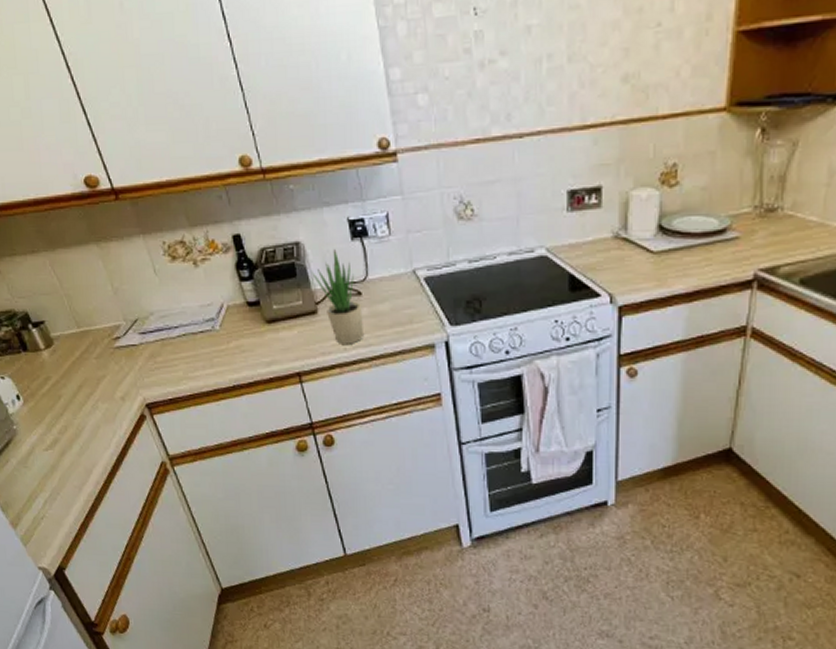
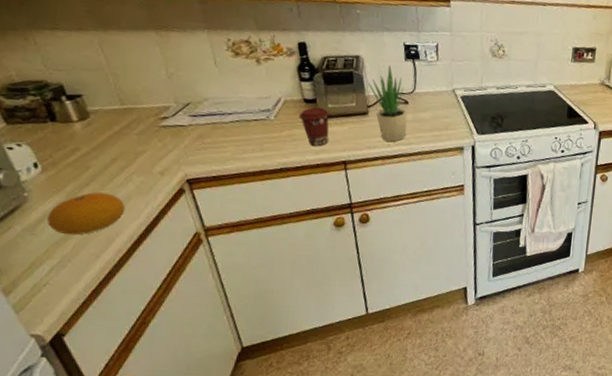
fruit: none [35,422,97,468] -> present [47,192,126,235]
coffee cup: none [243,309,279,358] -> present [298,107,330,147]

